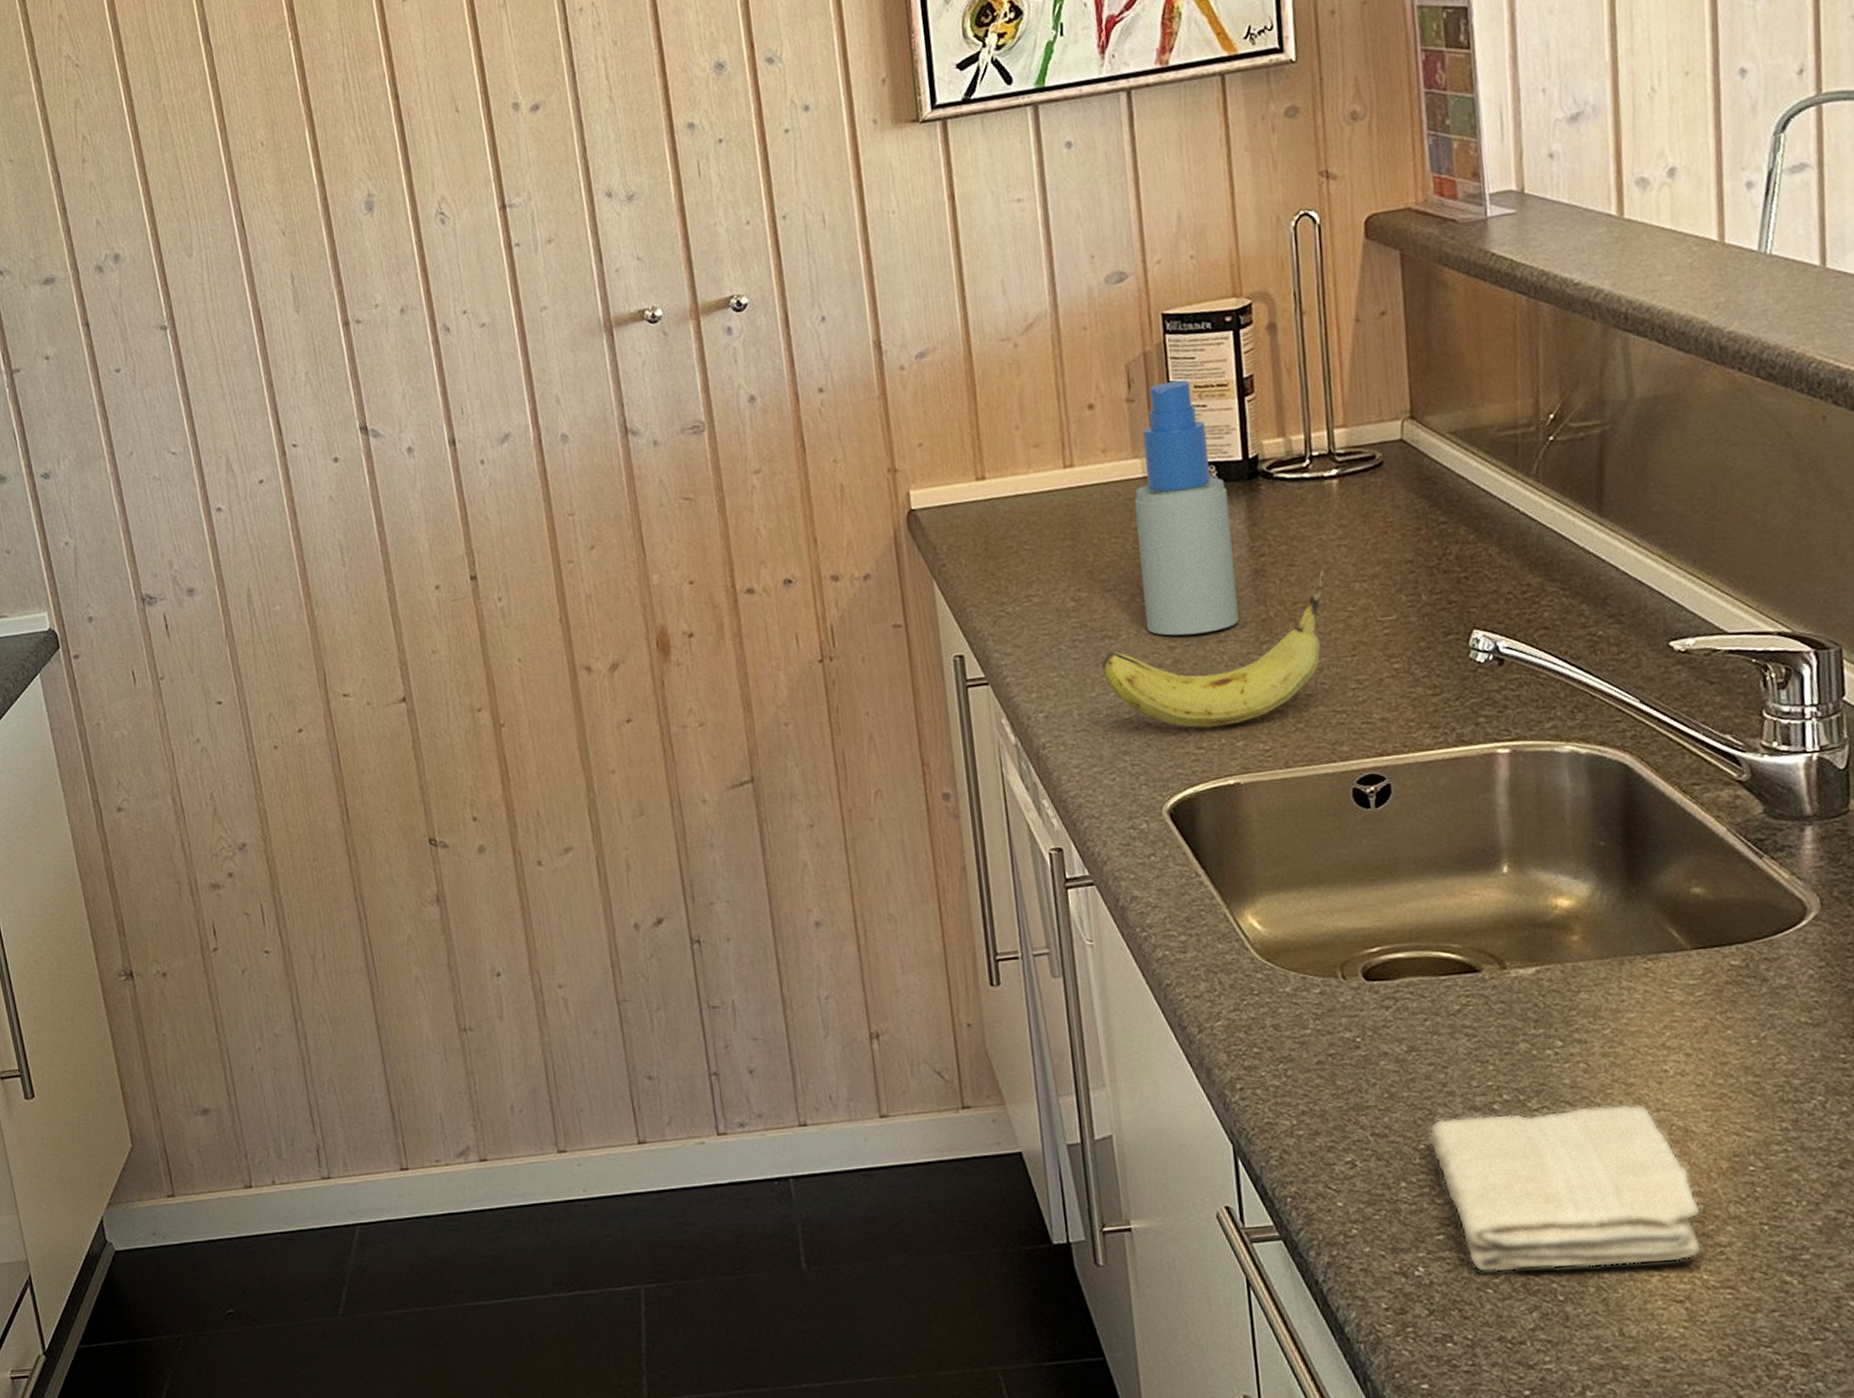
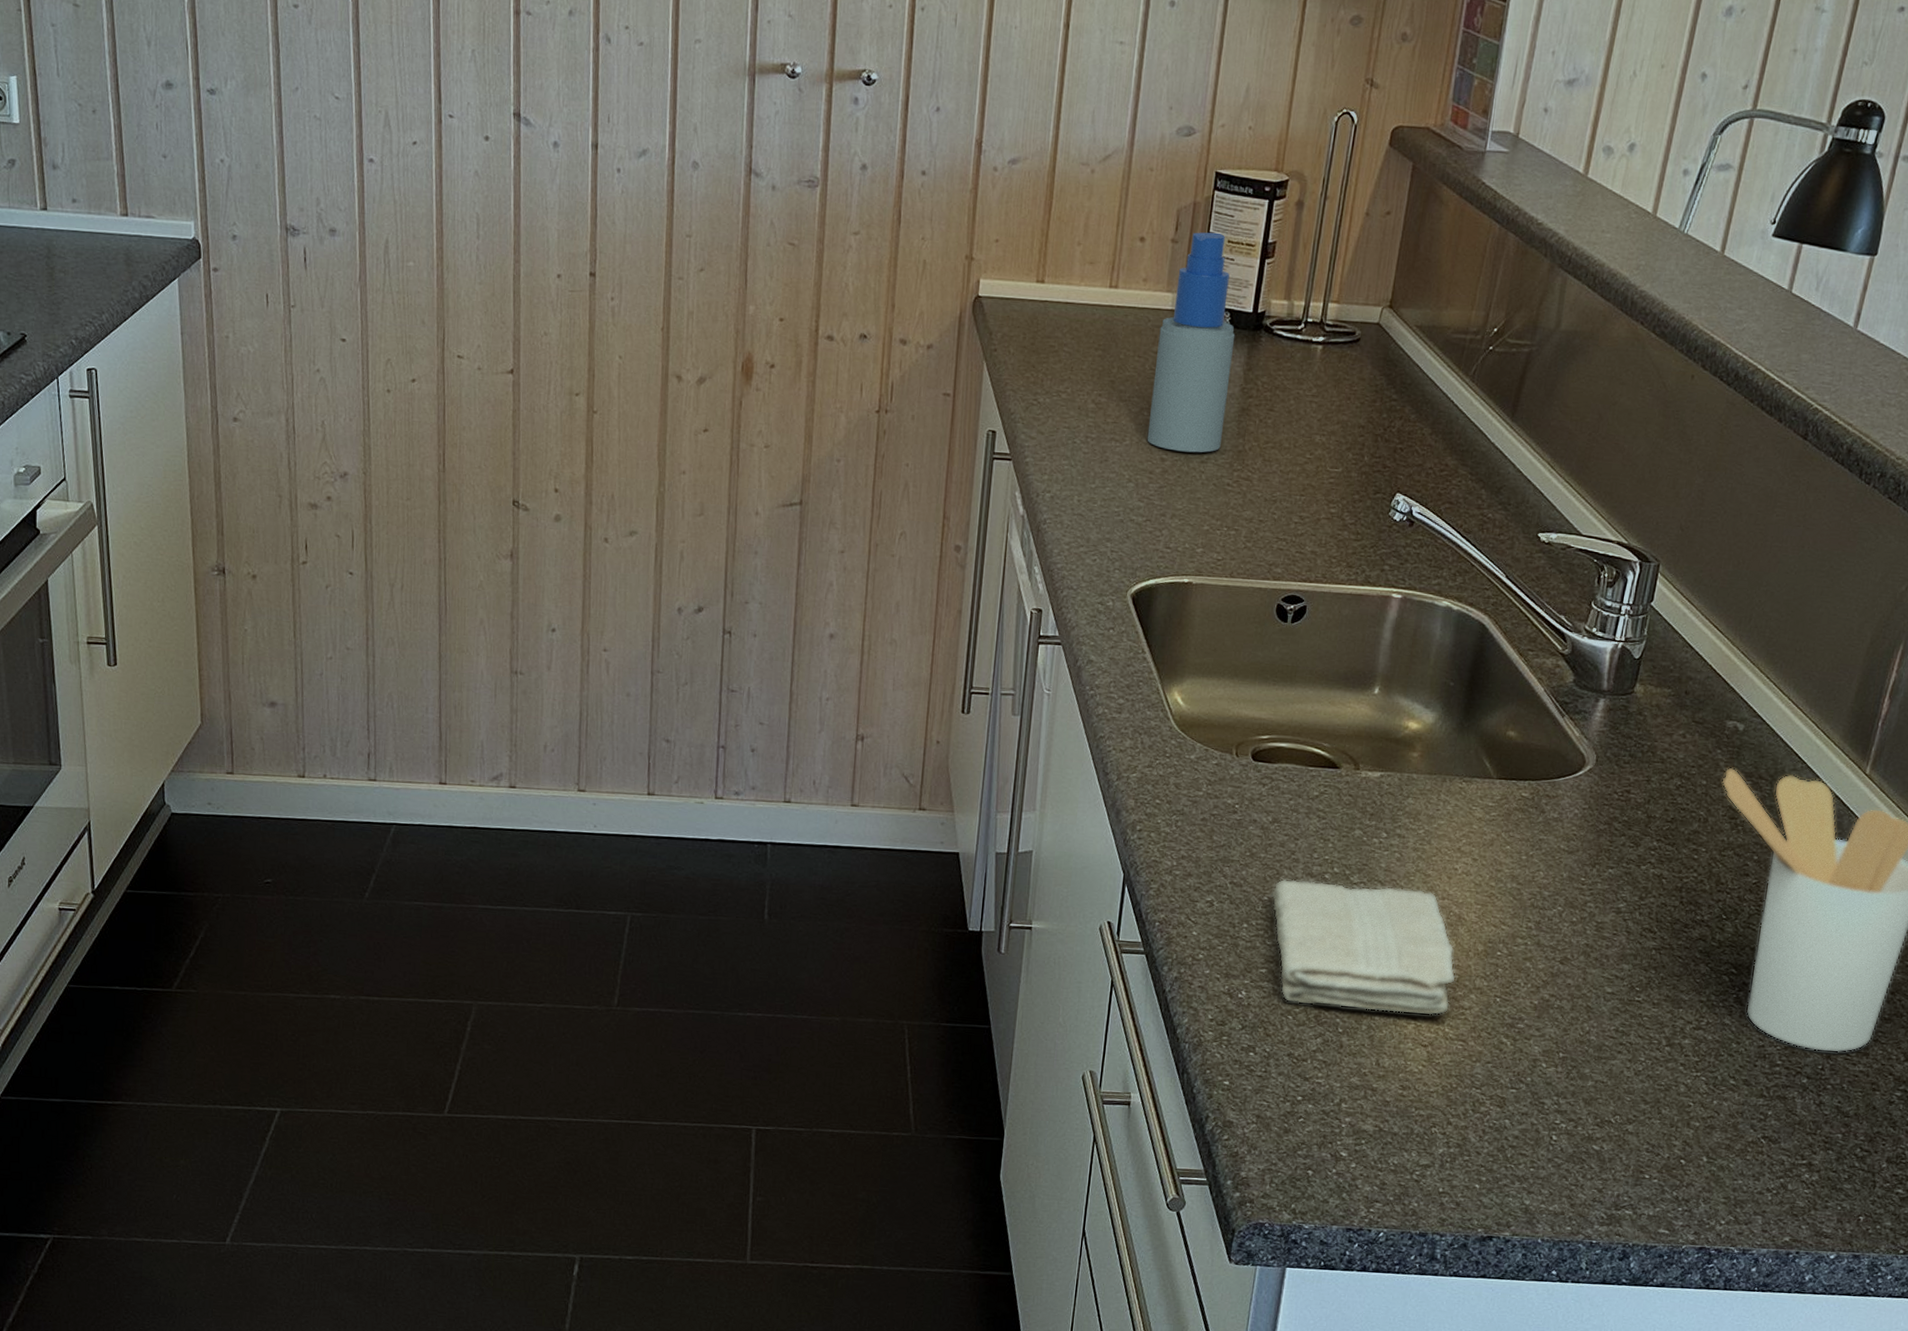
fruit: present [1102,569,1324,728] -> none [1104,419,1295,533]

